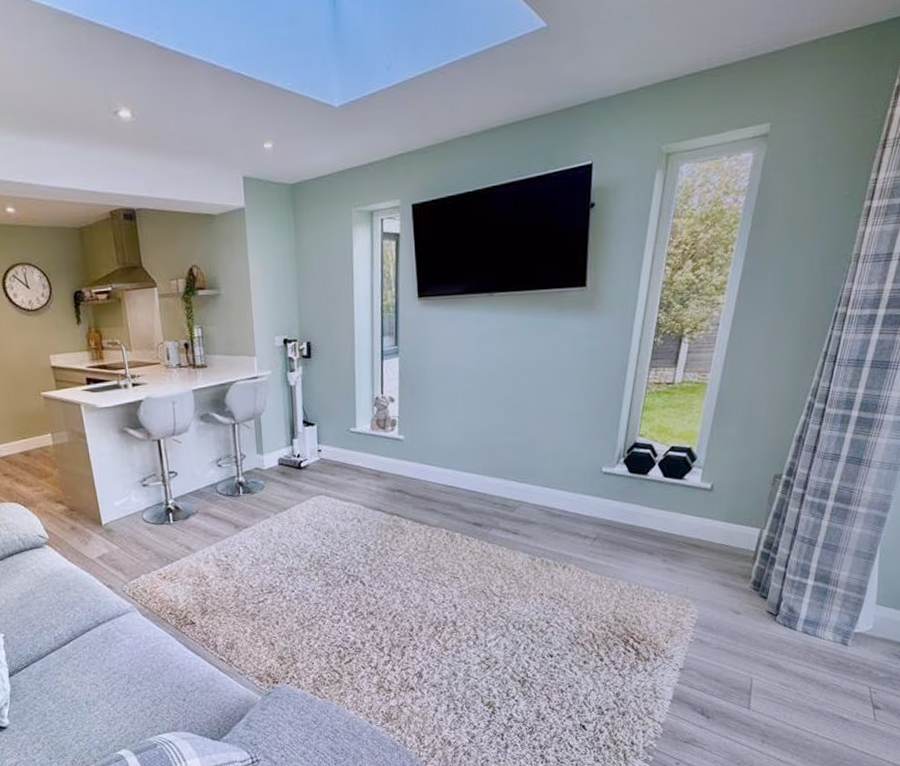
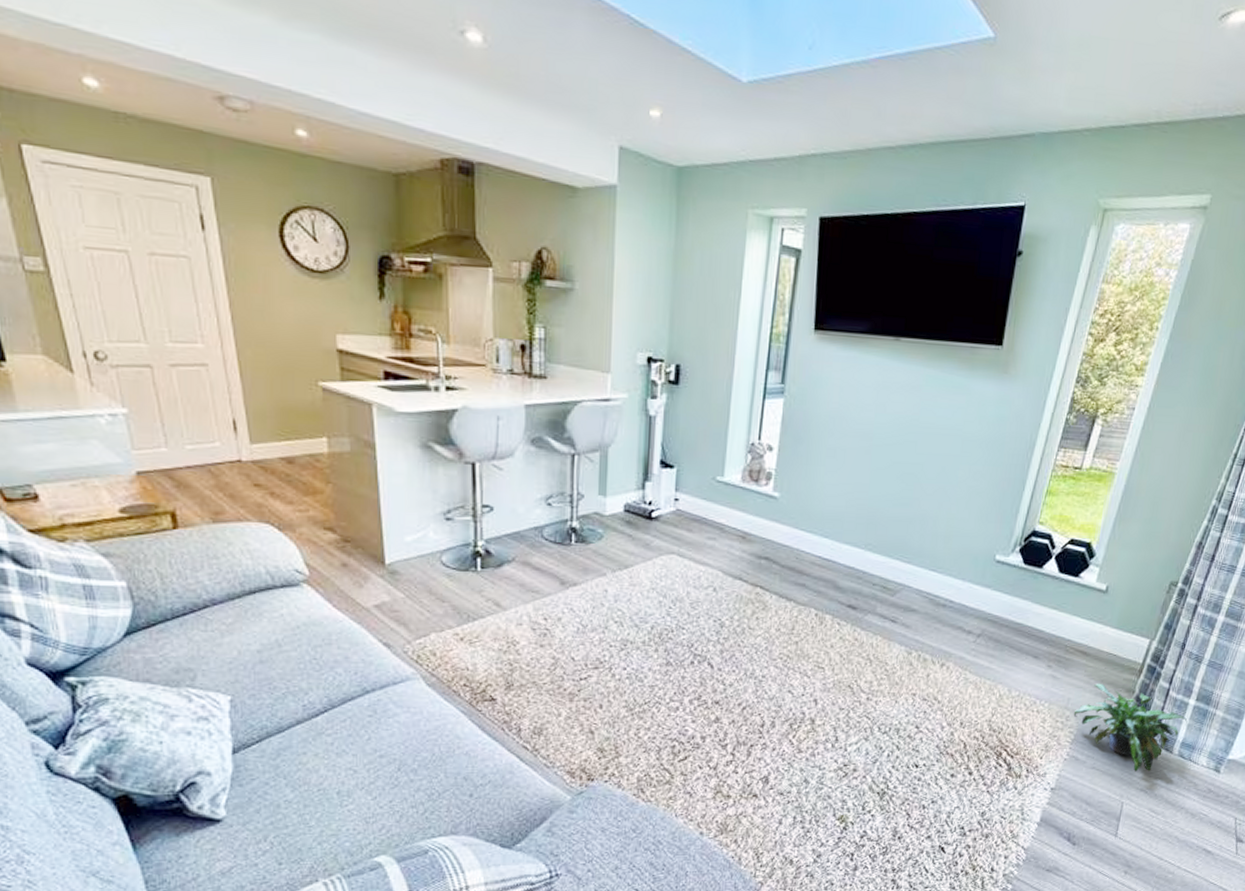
potted plant: none [693,572,808,649] -> present [1073,683,1188,771]

